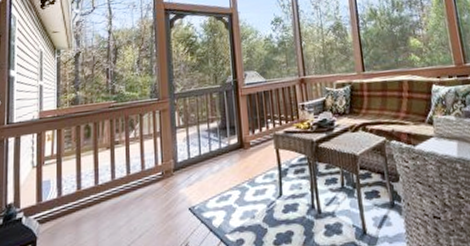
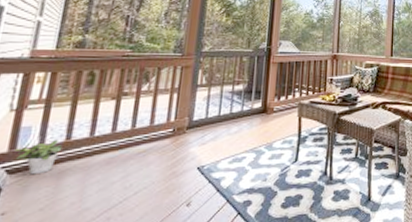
potted plant: none [41,191,76,224] -> present [15,140,63,175]

